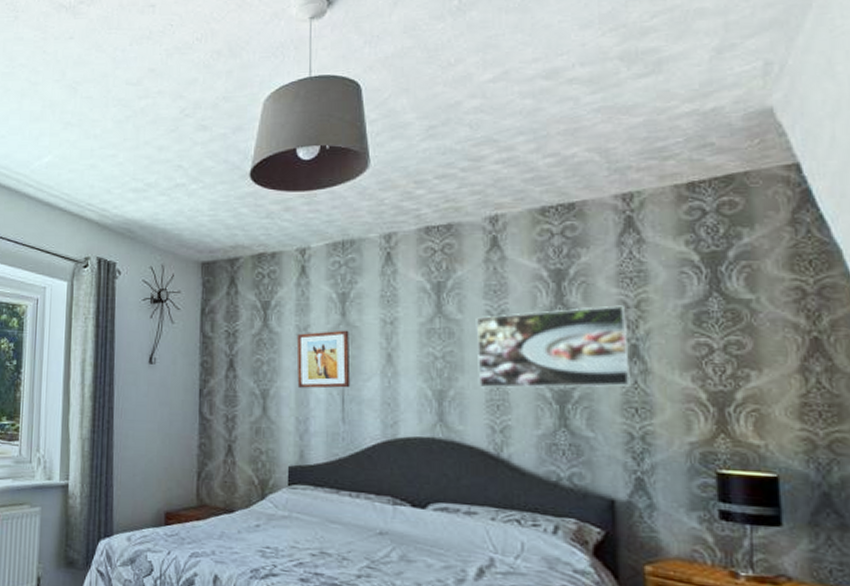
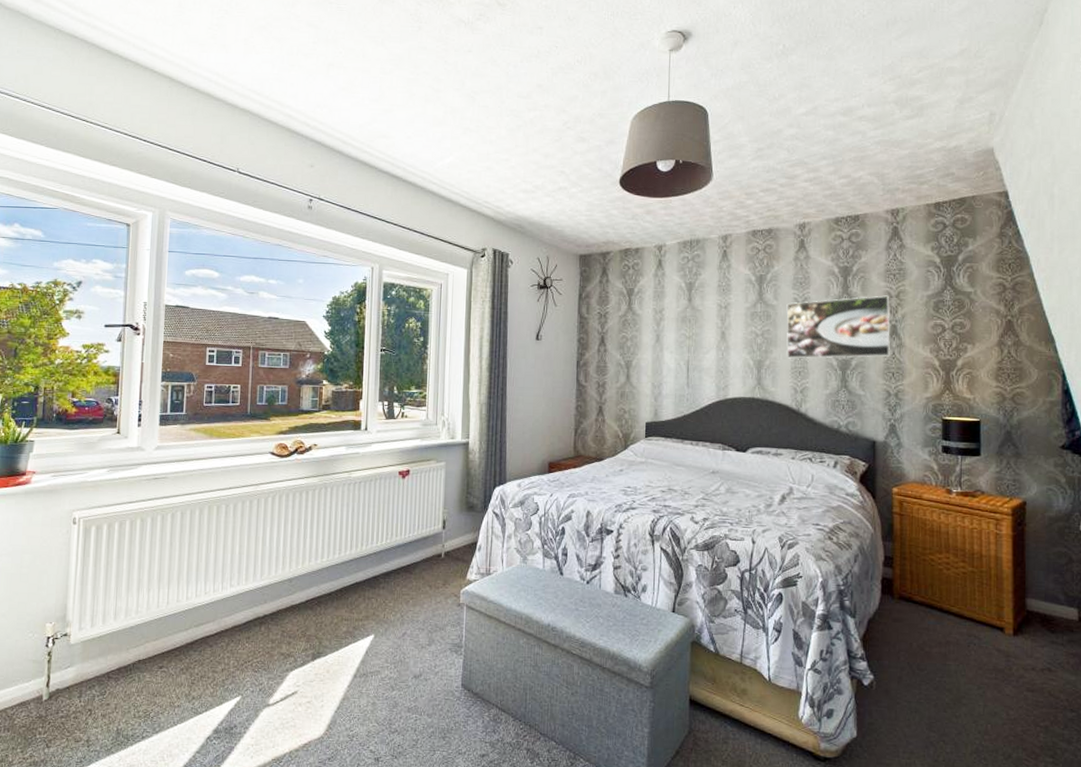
wall art: present [296,330,351,389] -> none [654,312,694,360]

